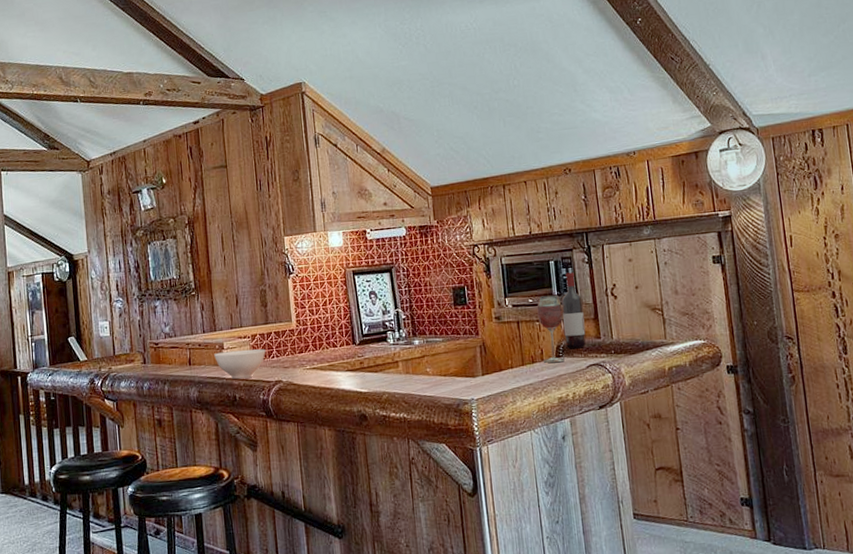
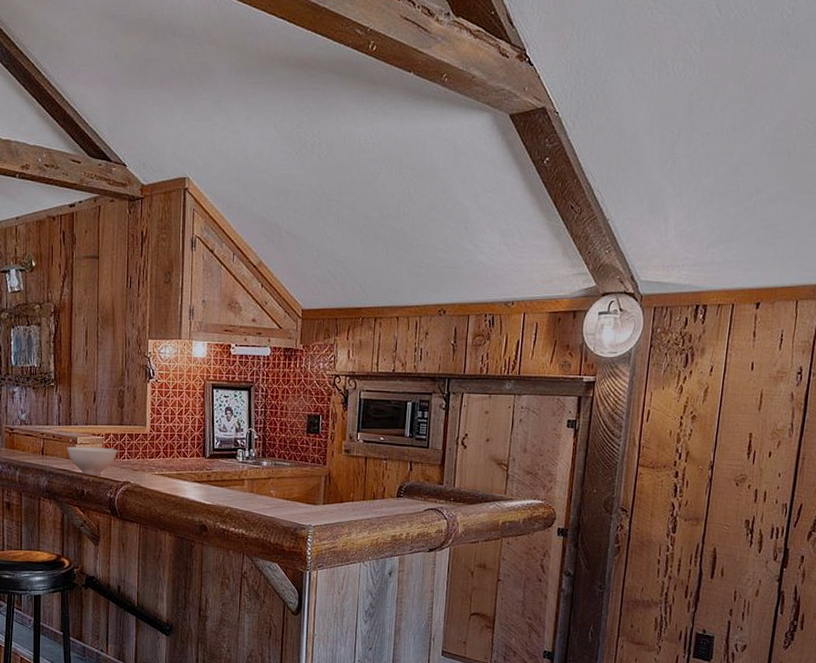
wineglass: present [537,294,565,363] -> none [383,435,412,503]
wine bottle: present [561,272,586,349] -> none [408,416,433,492]

